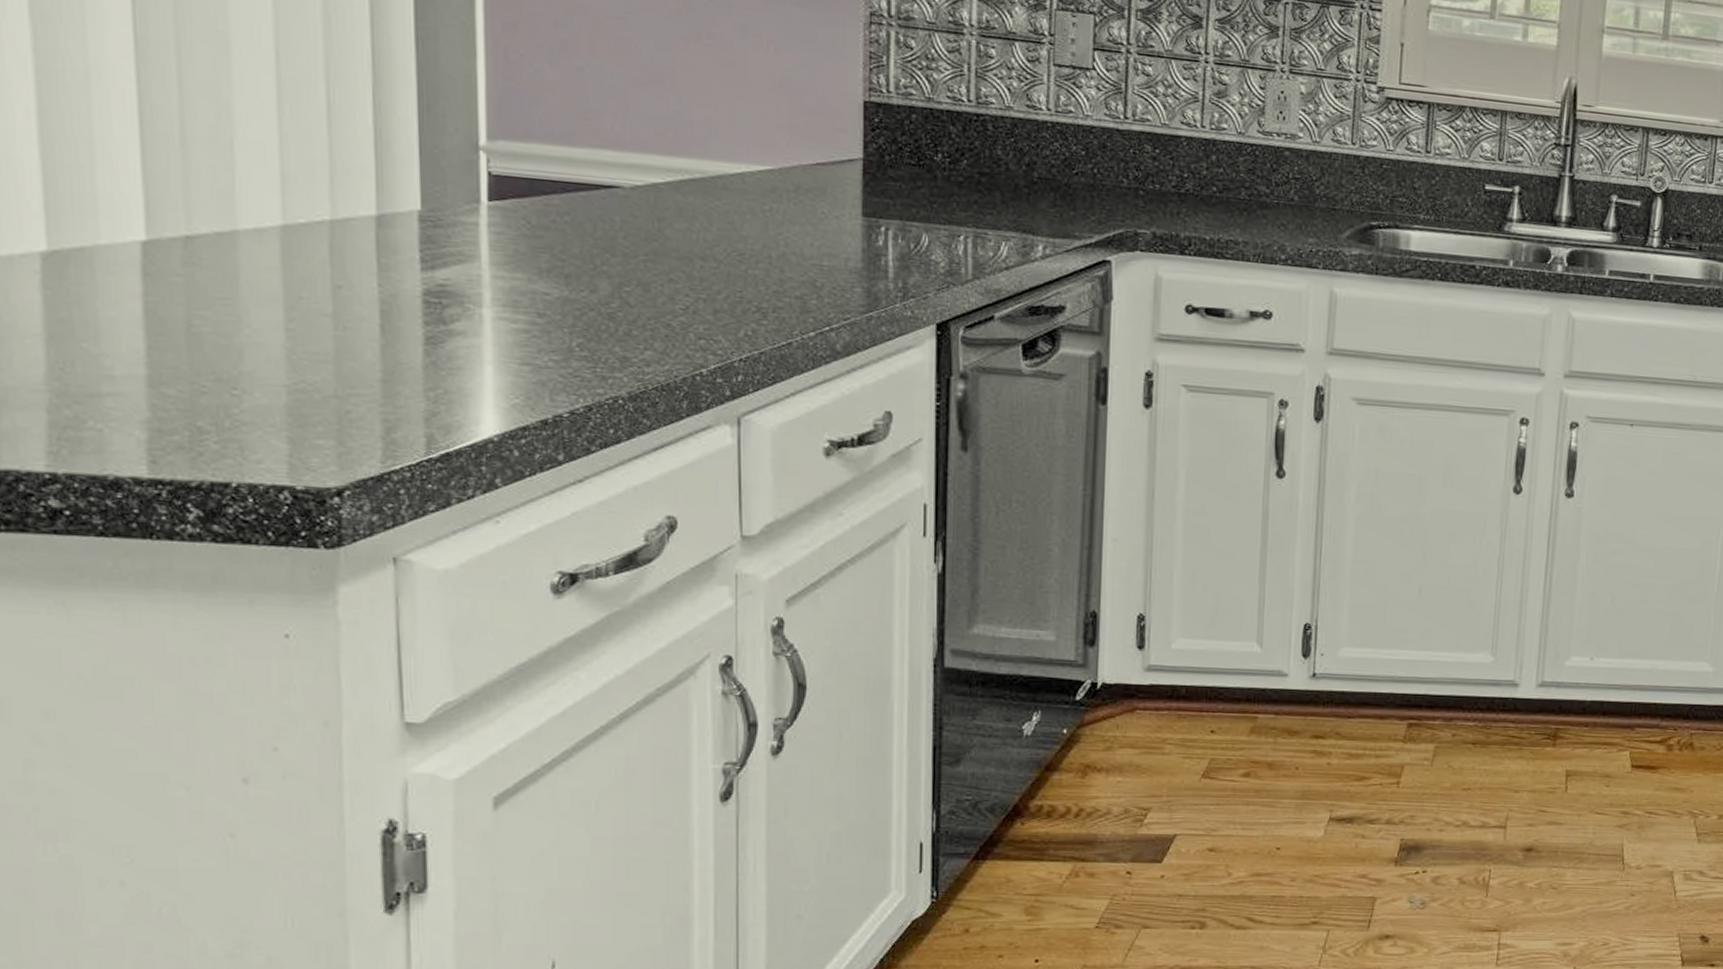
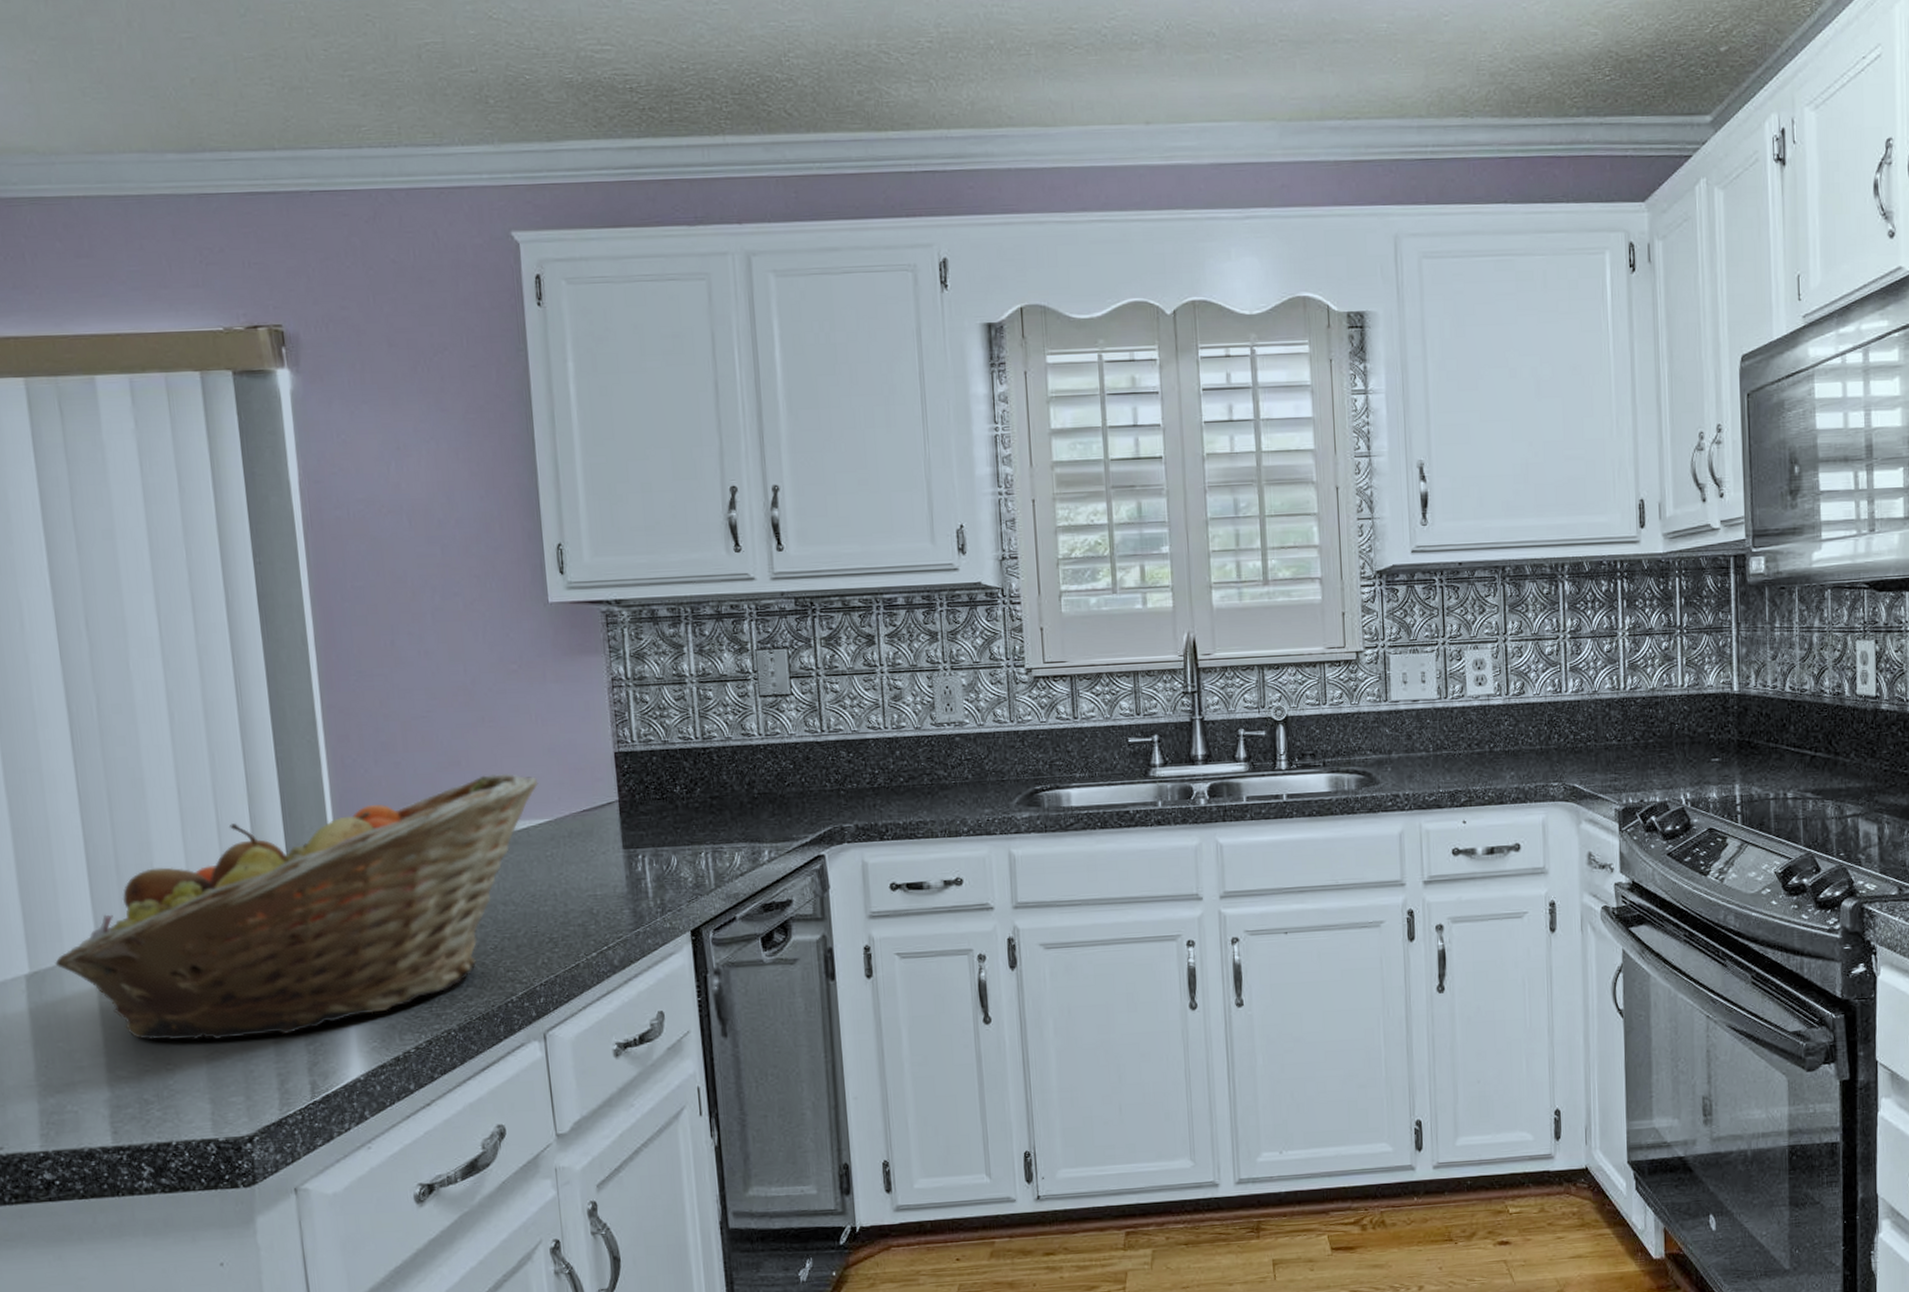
fruit basket: none [85,101,763,374] -> present [55,773,539,1040]

